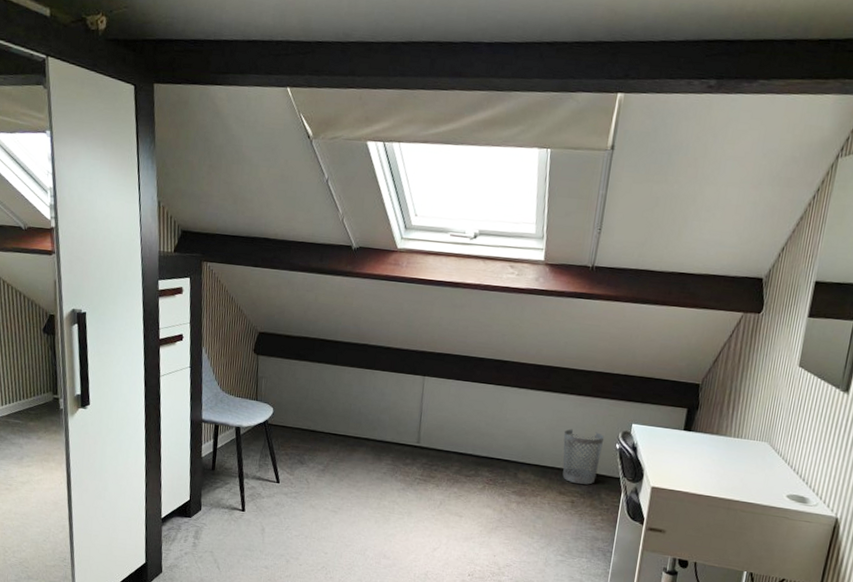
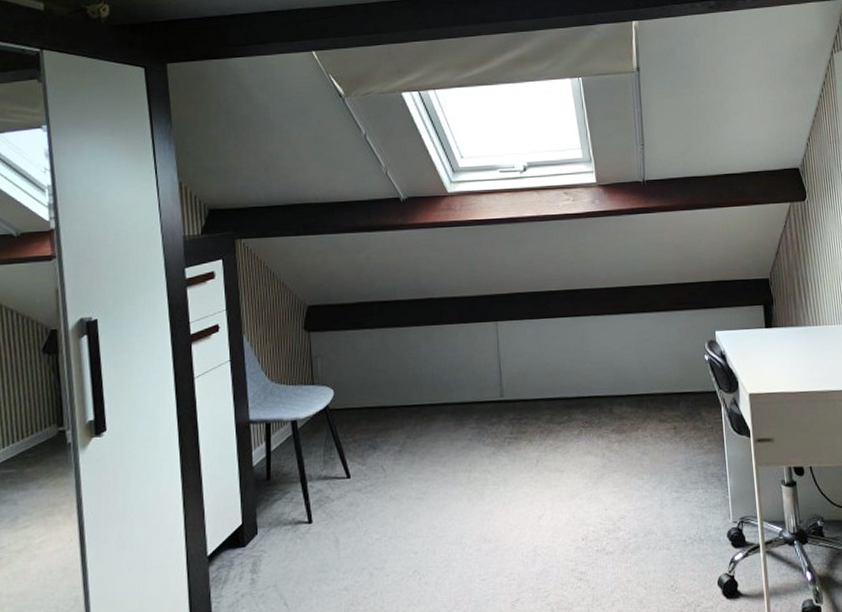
wastebasket: present [562,429,605,485] -> none [650,347,693,407]

